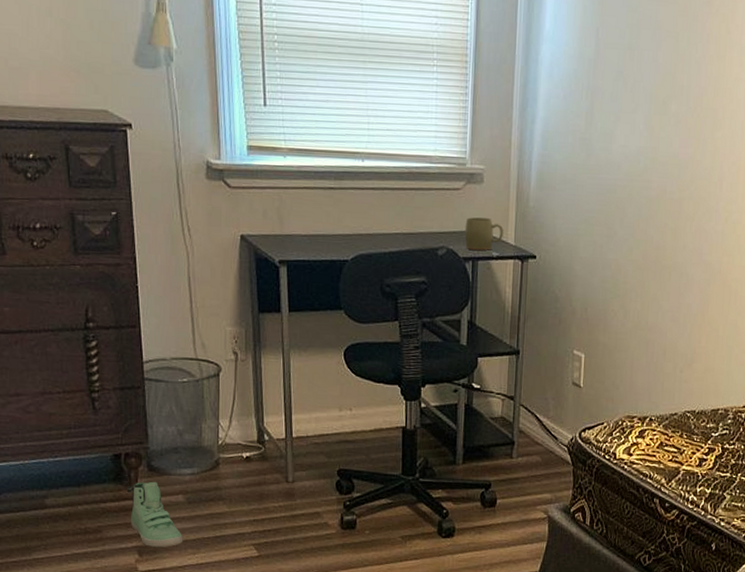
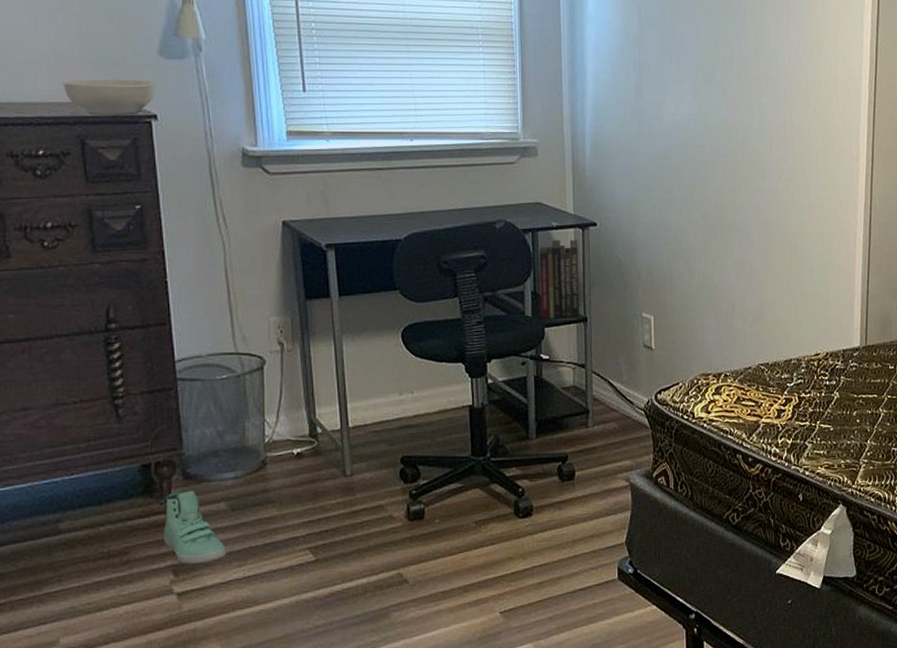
bowl: none [50,85,132,123] -> present [62,78,156,115]
mug: present [464,217,504,250] -> none [522,190,562,221]
books: none [474,270,517,351] -> present [538,239,580,319]

